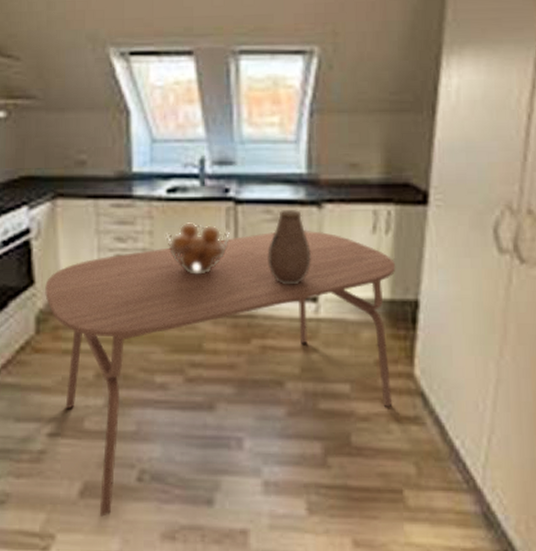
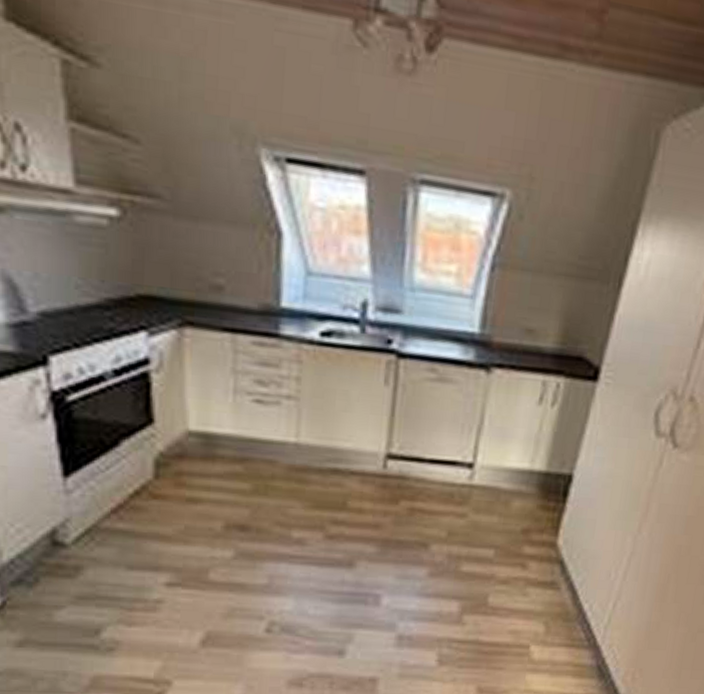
dining table: present [45,229,396,517] -> none [167,392,557,665]
fruit basket: present [165,221,230,275] -> none [315,371,388,430]
vase: present [267,210,311,285] -> none [426,370,473,450]

